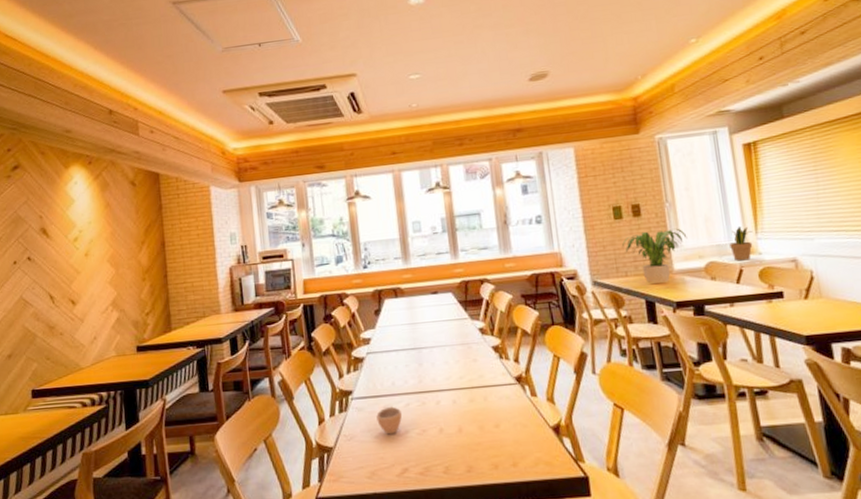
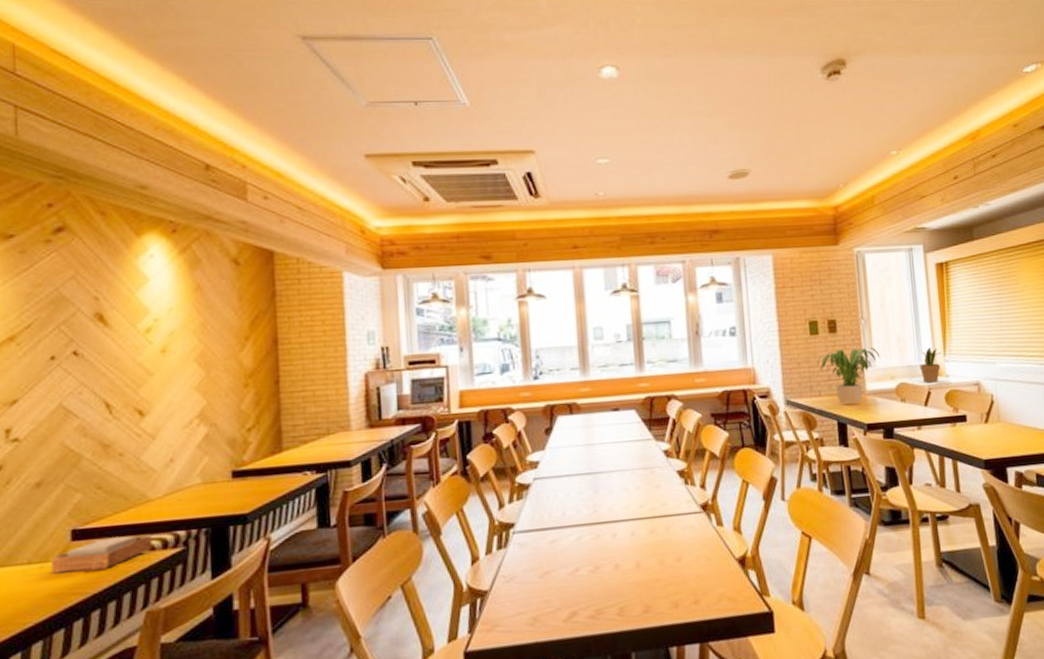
napkin holder: none [19,394,85,423] -> present [50,534,153,574]
cup: present [376,406,403,435] -> none [542,540,573,574]

